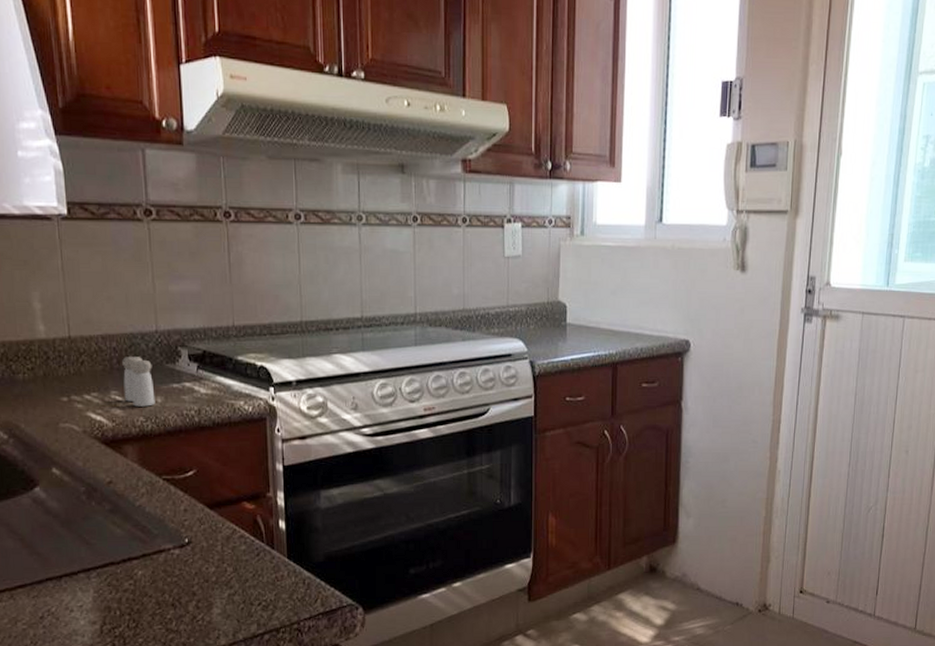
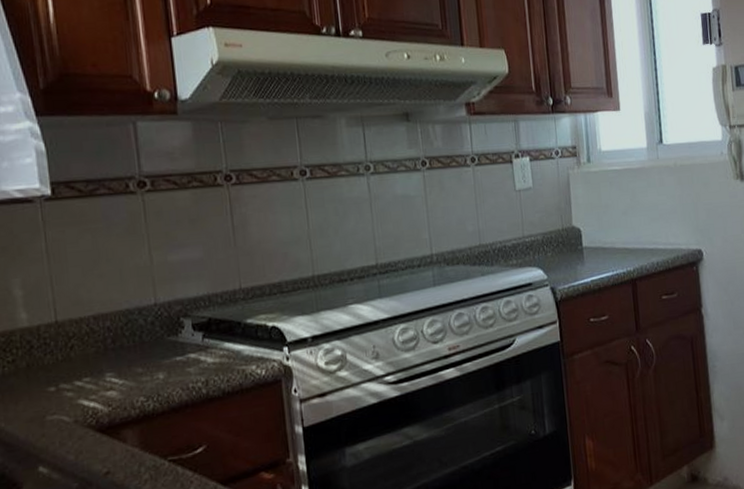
salt and pepper shaker: present [122,357,156,407] -> none [118,333,157,387]

